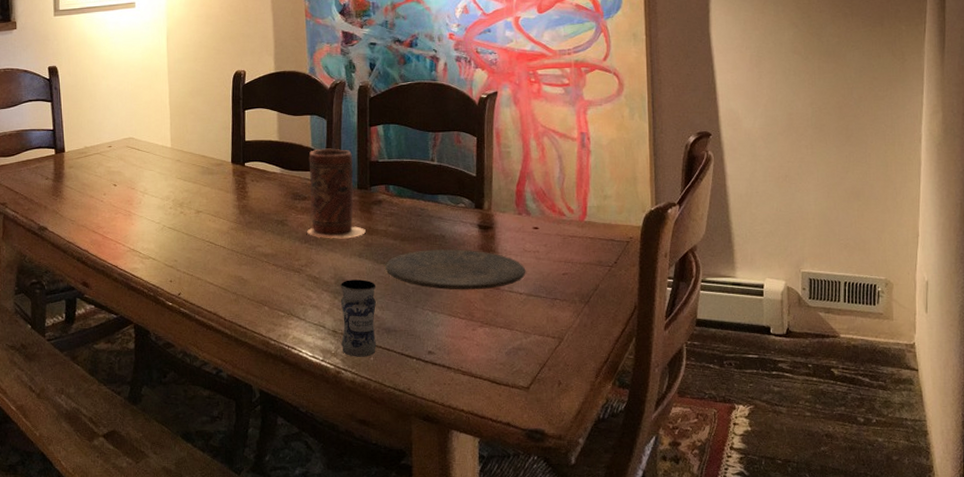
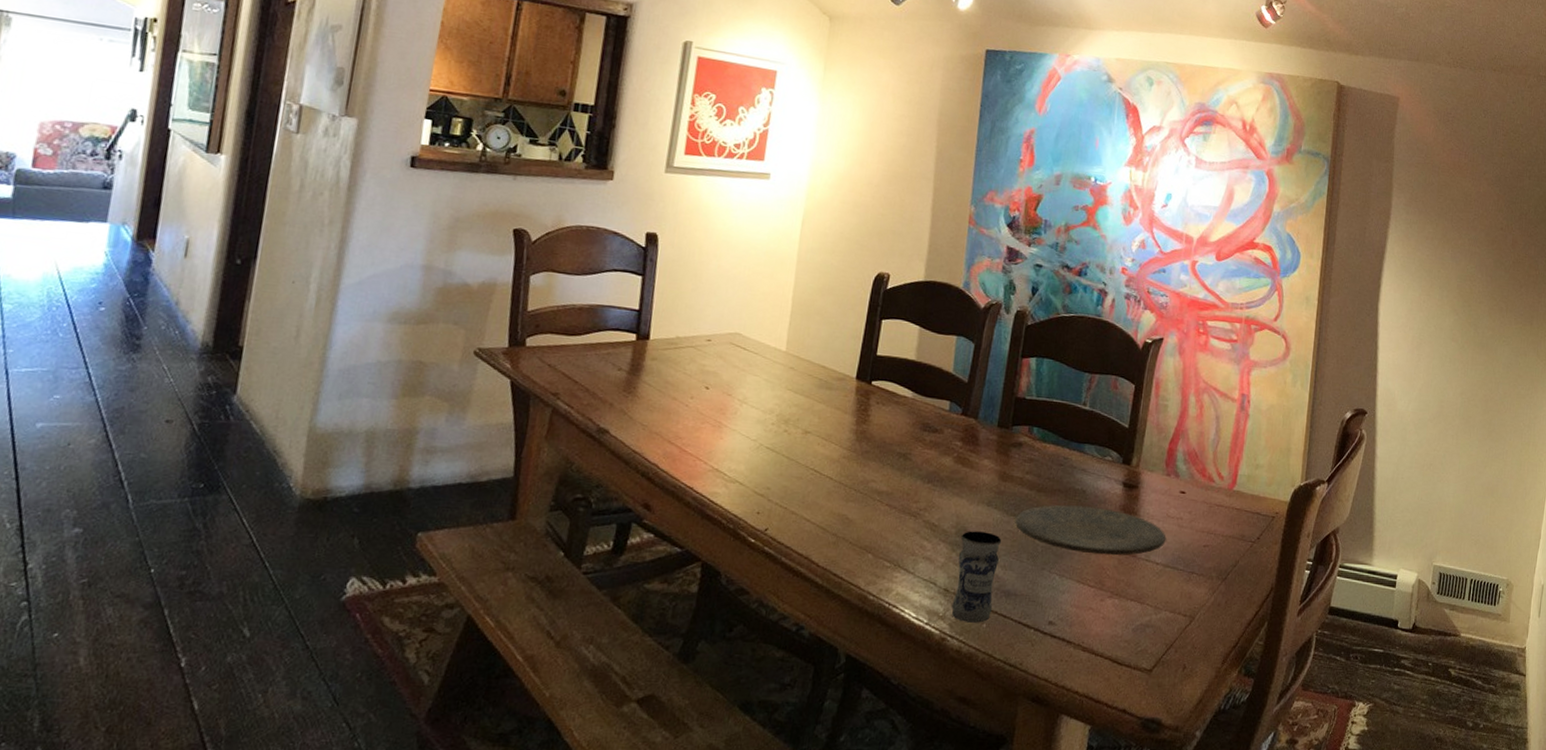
vase: present [307,148,366,239] -> none [932,375,1000,483]

